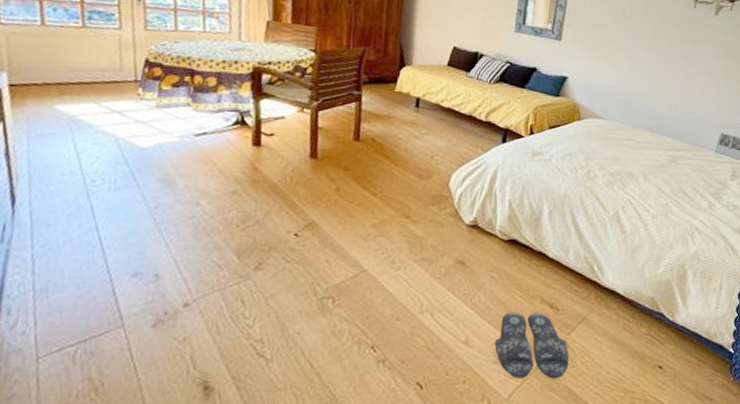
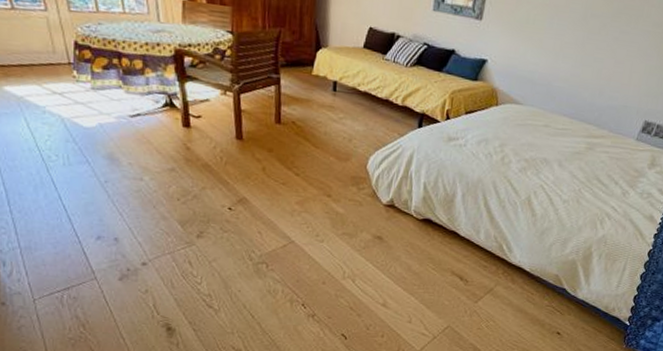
slippers: present [496,312,569,379] -> none [410,282,476,337]

